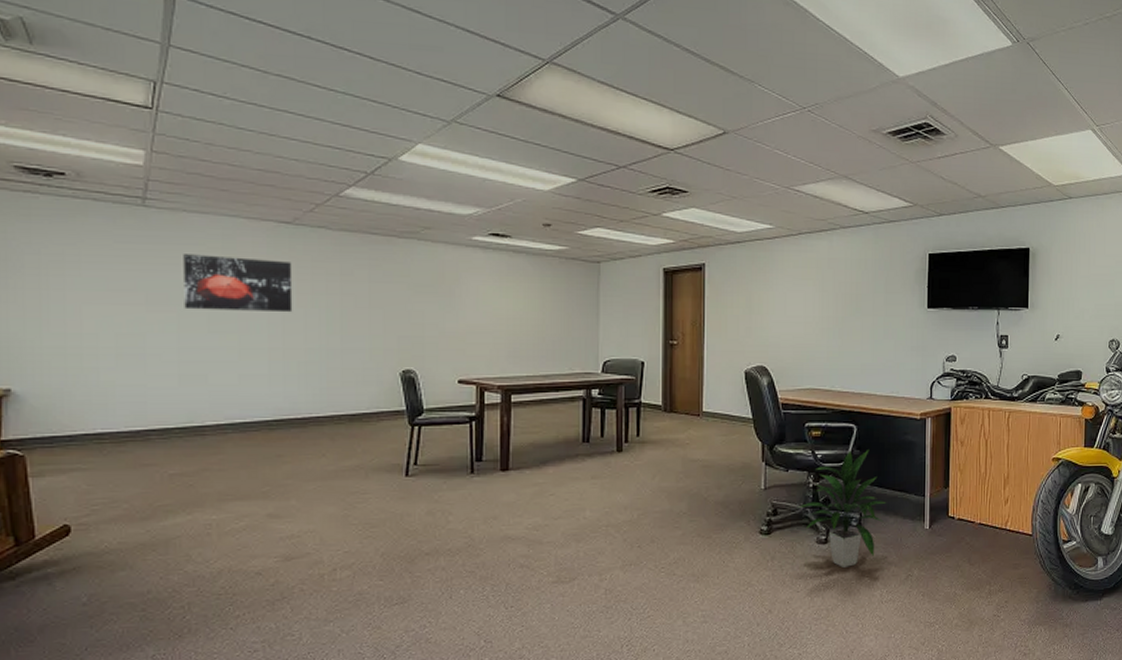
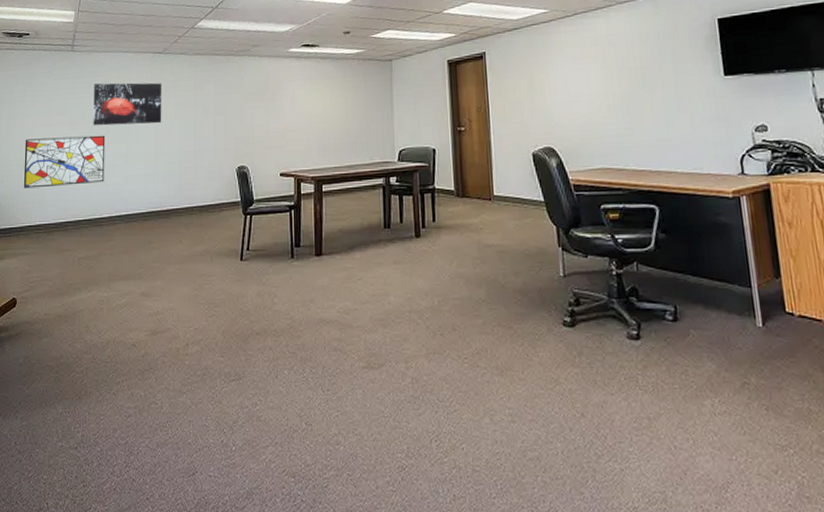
wall art: none [68,320,206,386] -> present [23,135,106,189]
indoor plant: present [798,449,887,568] -> none [602,232,705,369]

